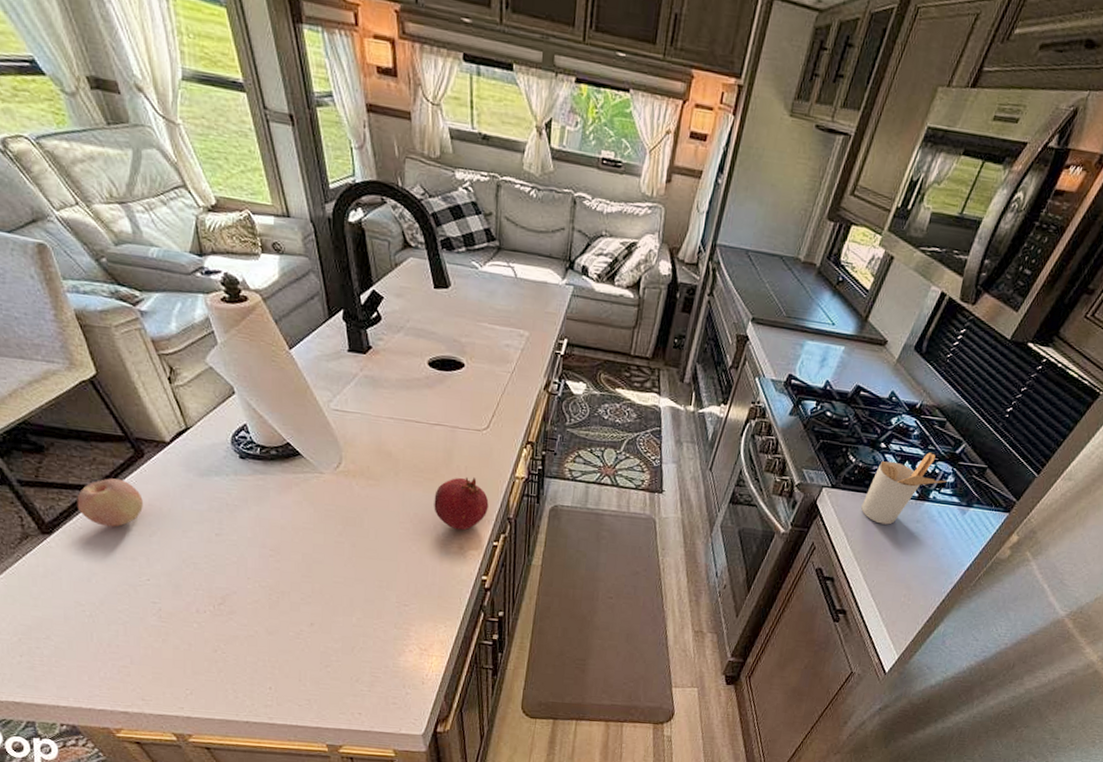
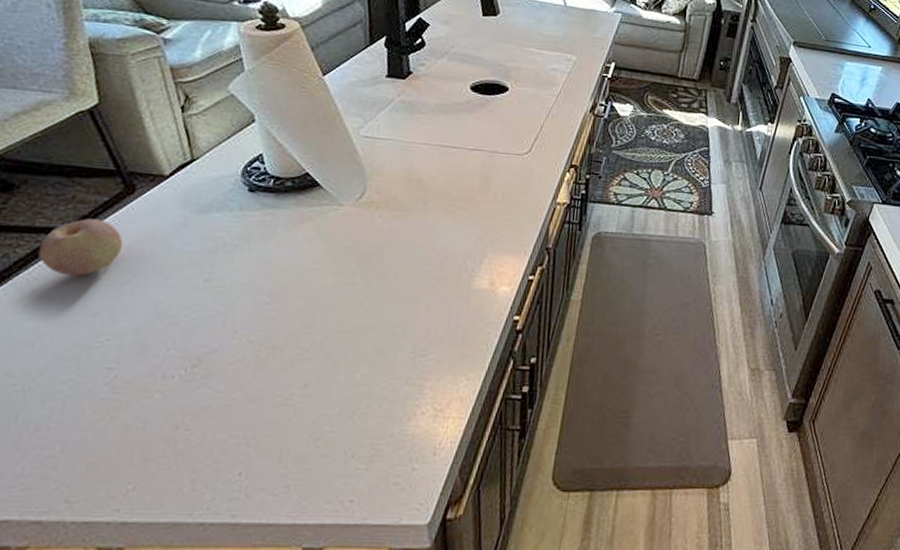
fruit: present [434,476,489,531] -> none [464,204,526,264]

